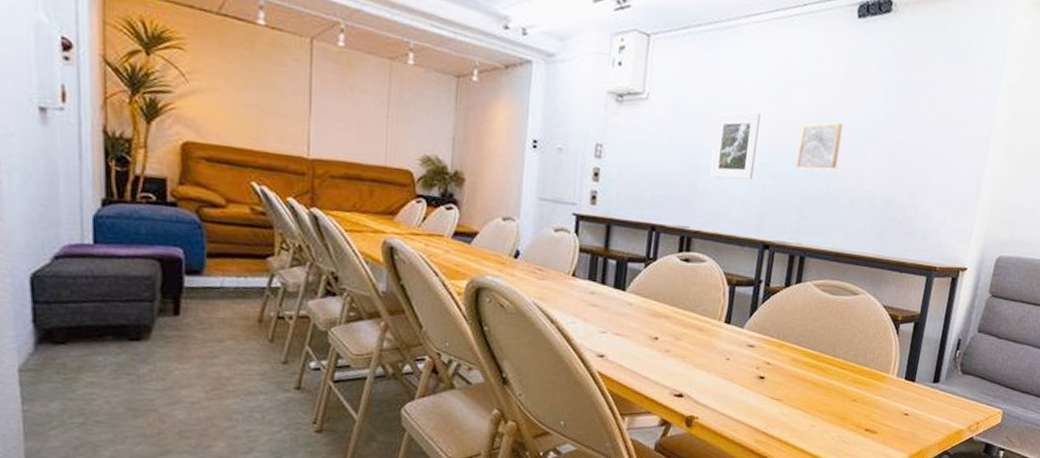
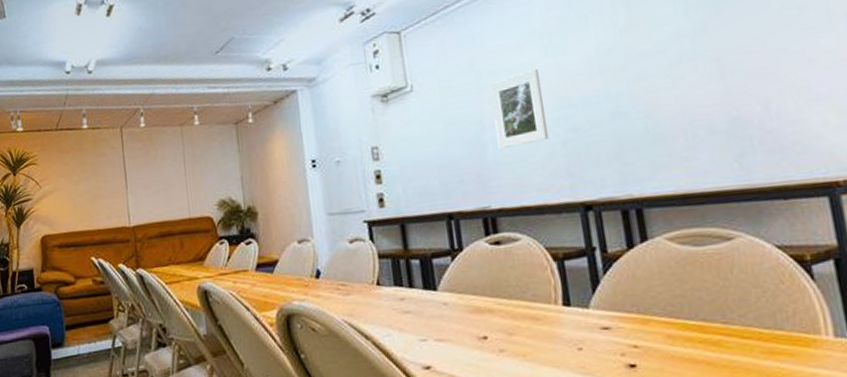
wall art: present [796,122,844,170] -> none [591,50,650,113]

